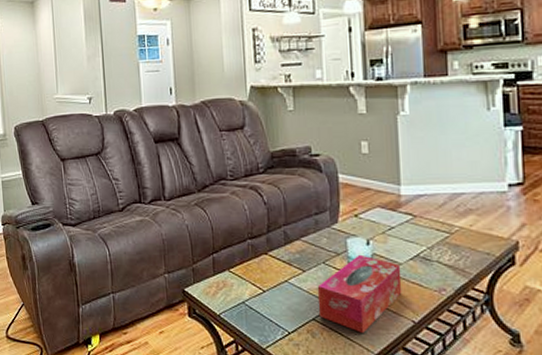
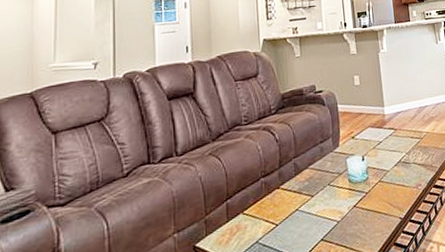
tissue box: present [317,254,402,333] -> none [324,169,391,241]

